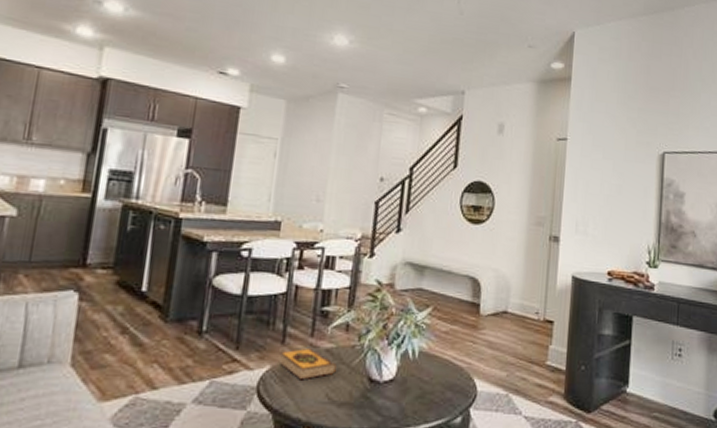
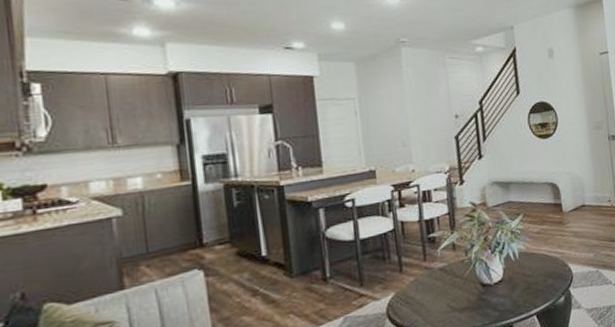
hardback book: present [278,347,336,381] -> none [400,270,452,299]

